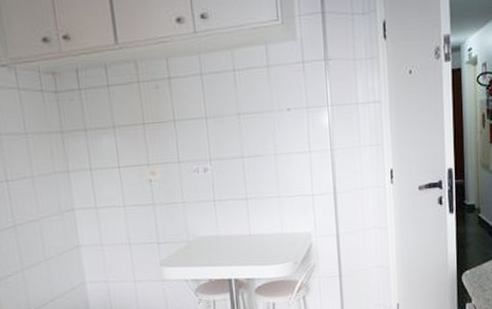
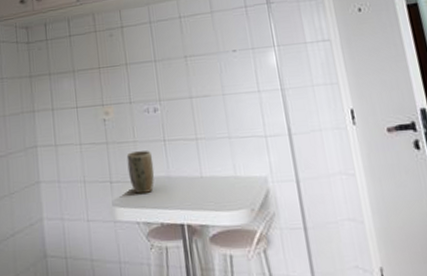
plant pot: none [174,211,204,253] -> present [126,151,155,194]

